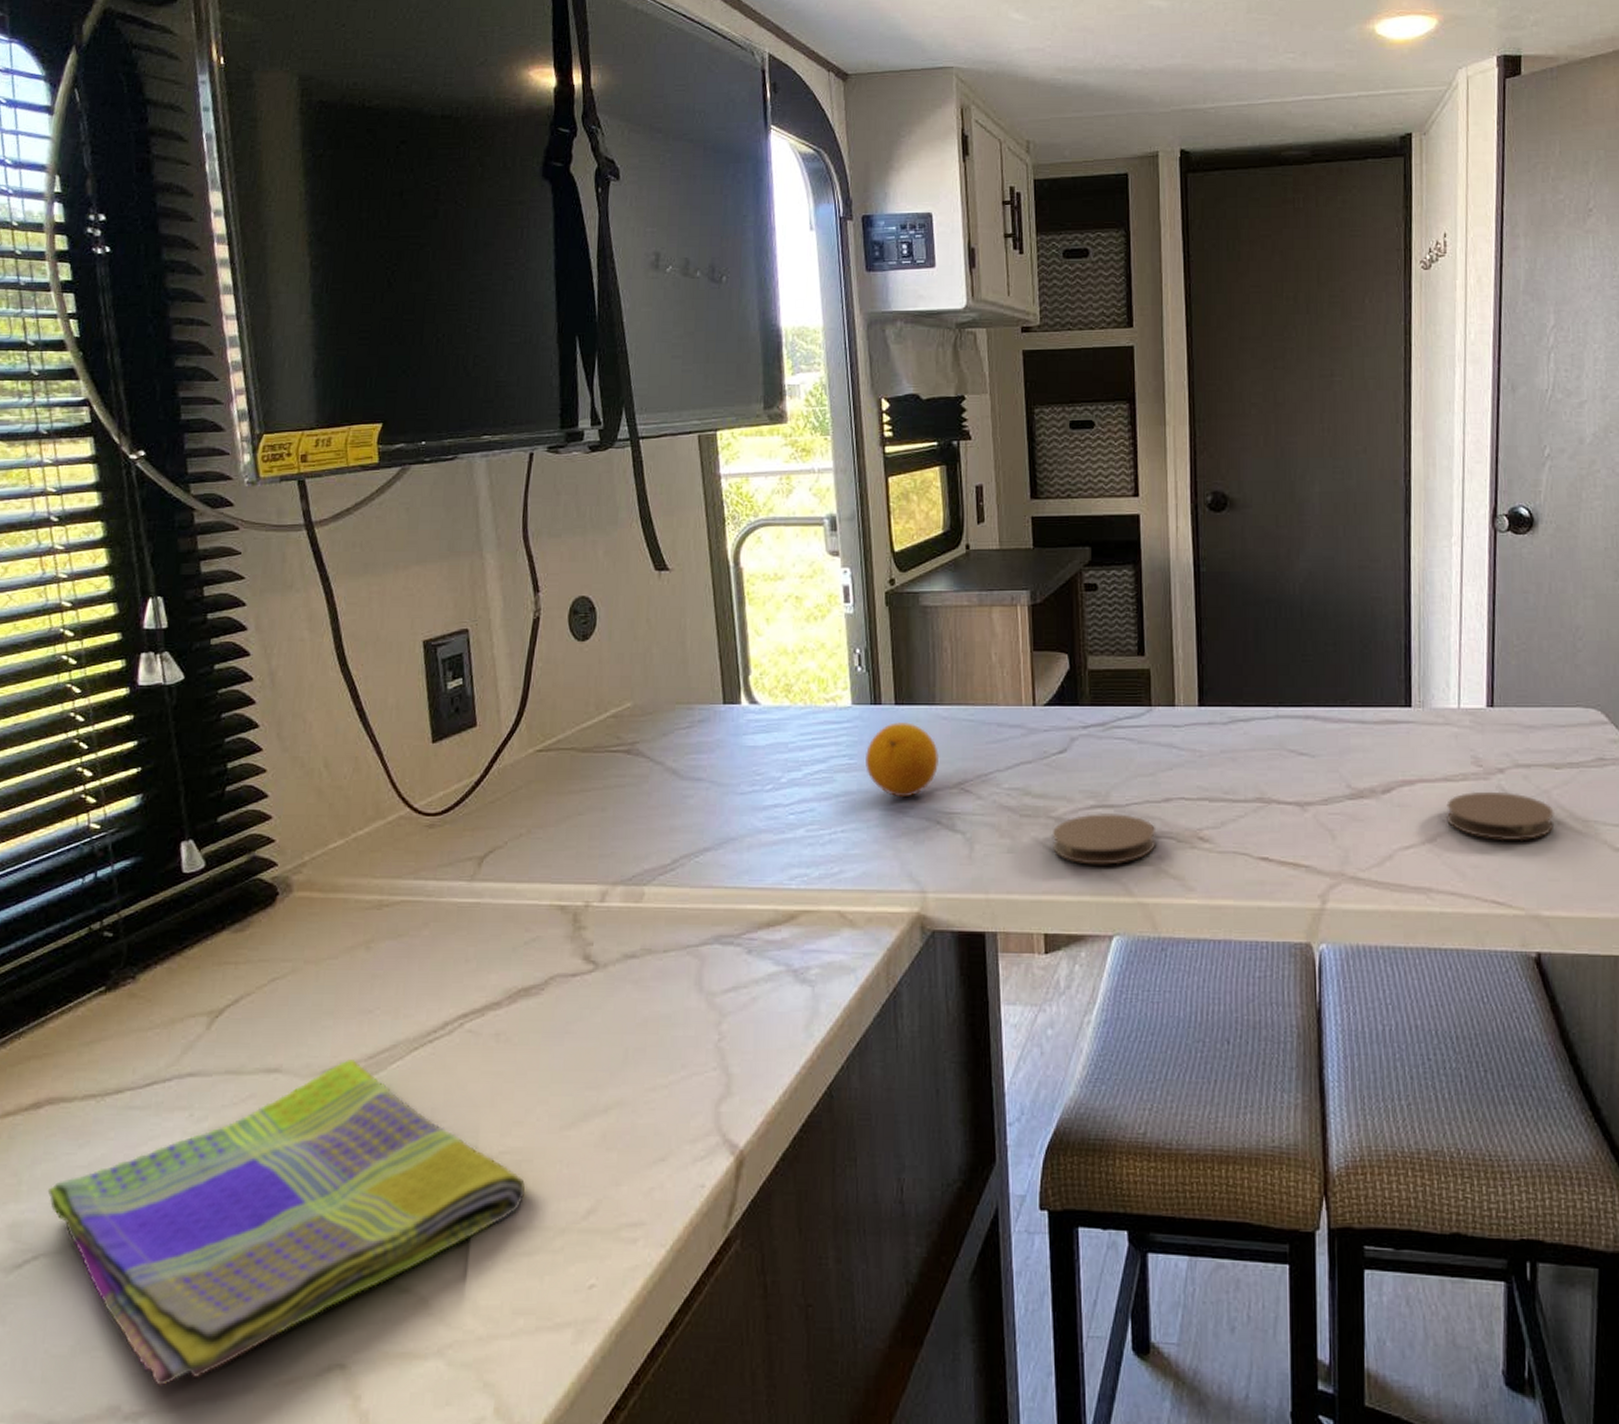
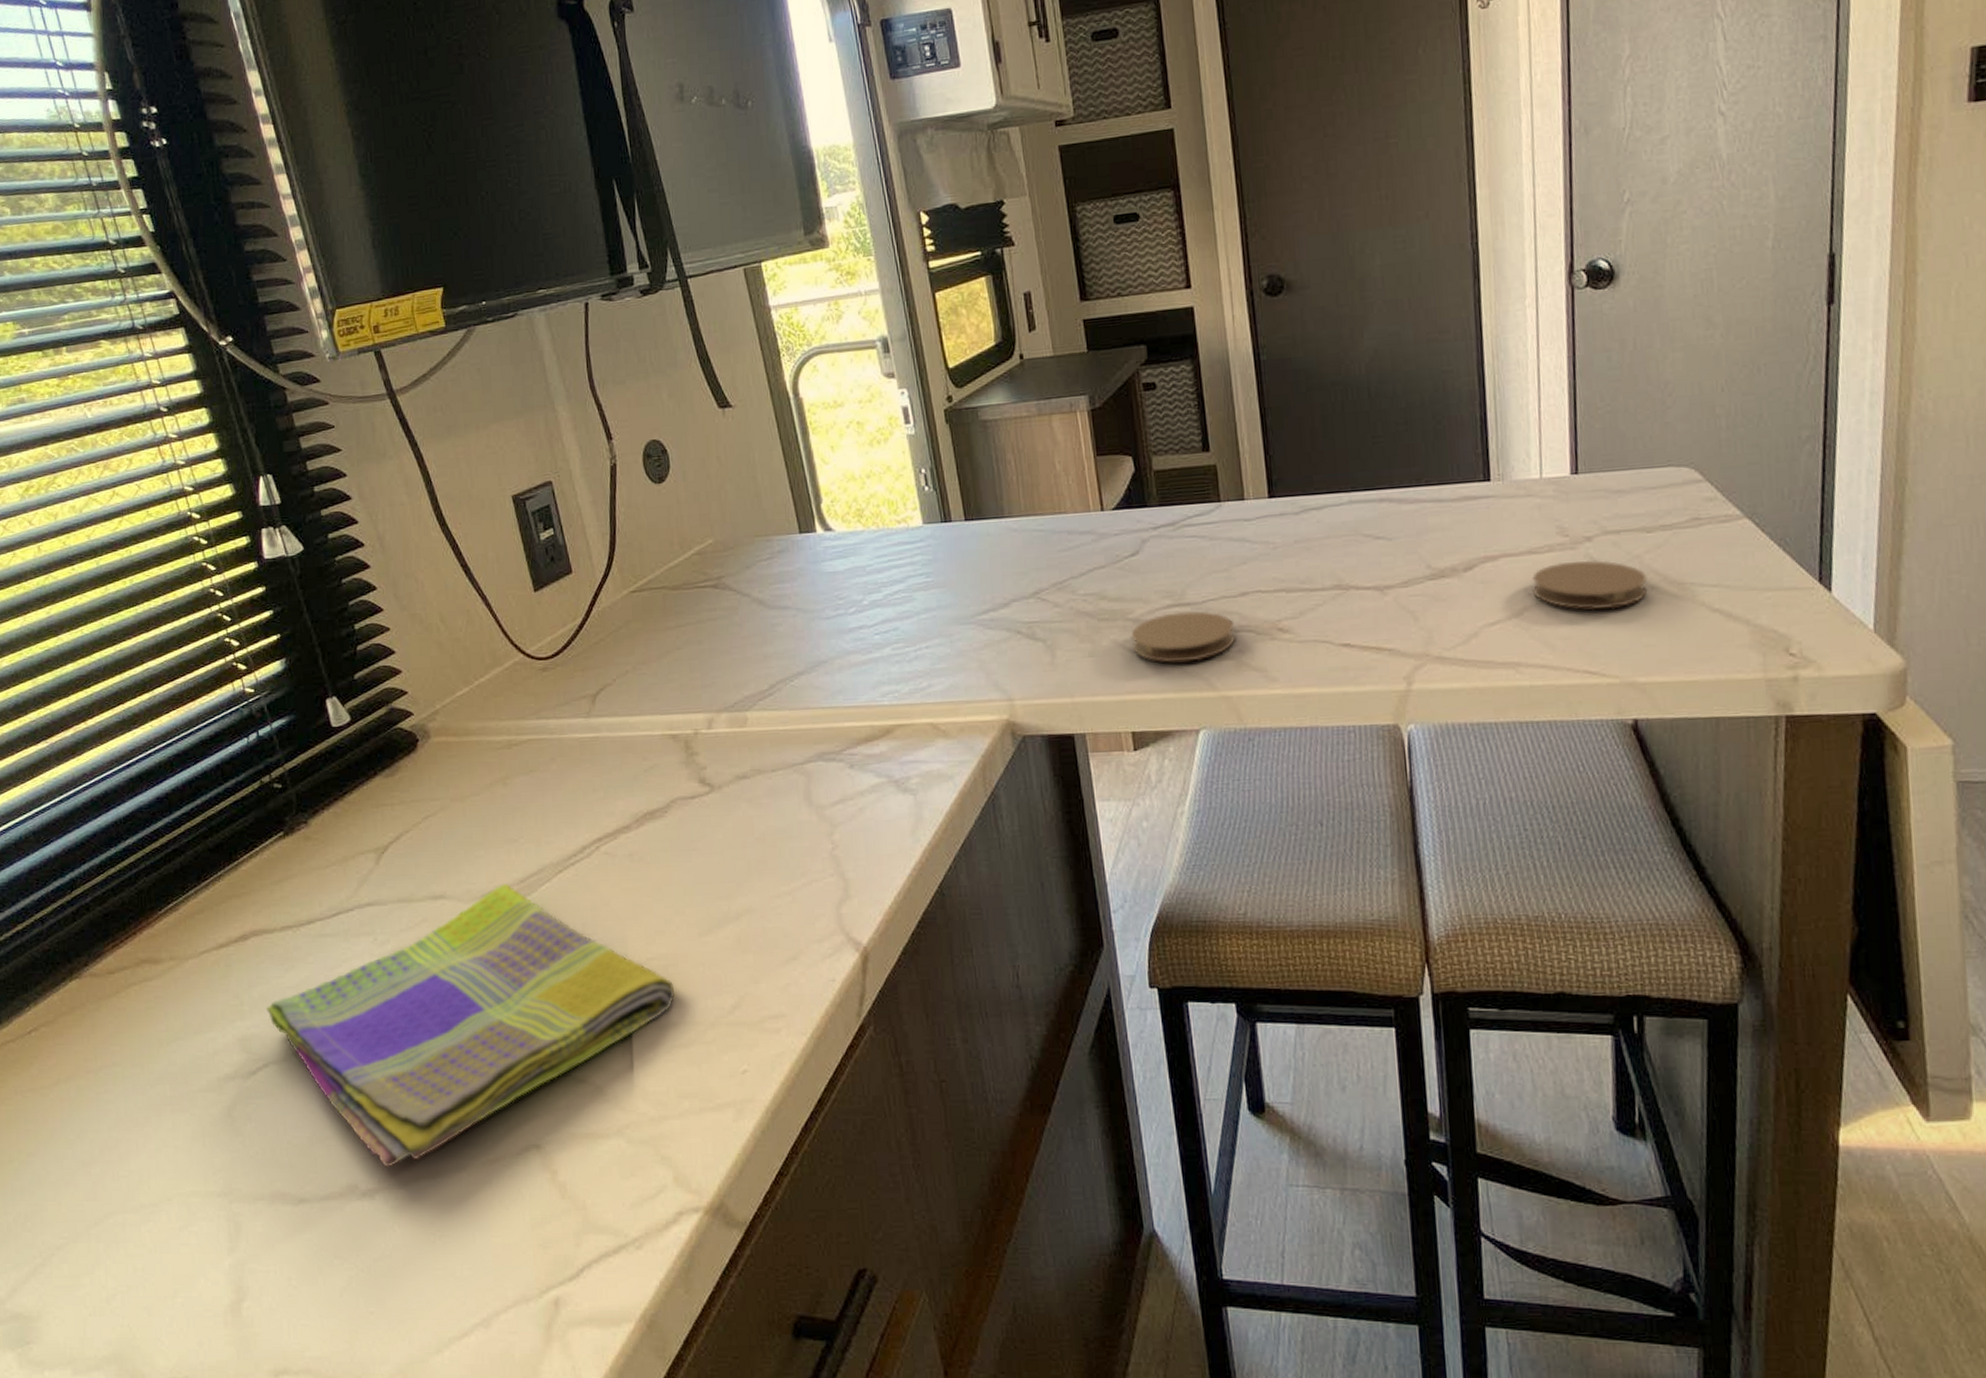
fruit: present [866,722,940,798] -> none [941,537,1014,611]

